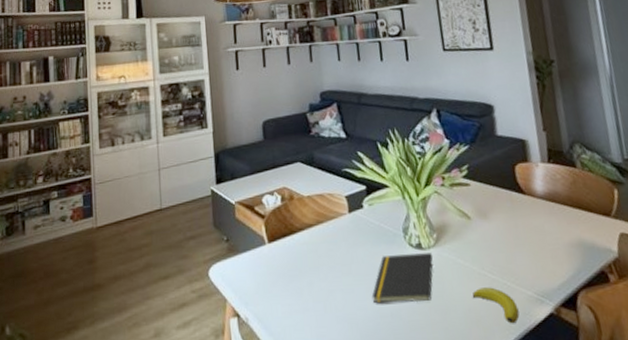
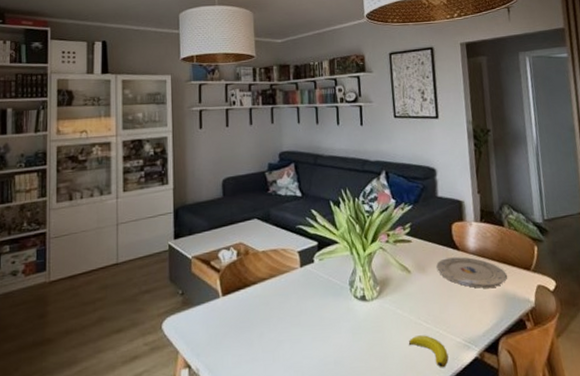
notepad: present [371,253,434,303] -> none [317,304,376,351]
plate: none [499,201,583,236] -> present [436,257,507,288]

